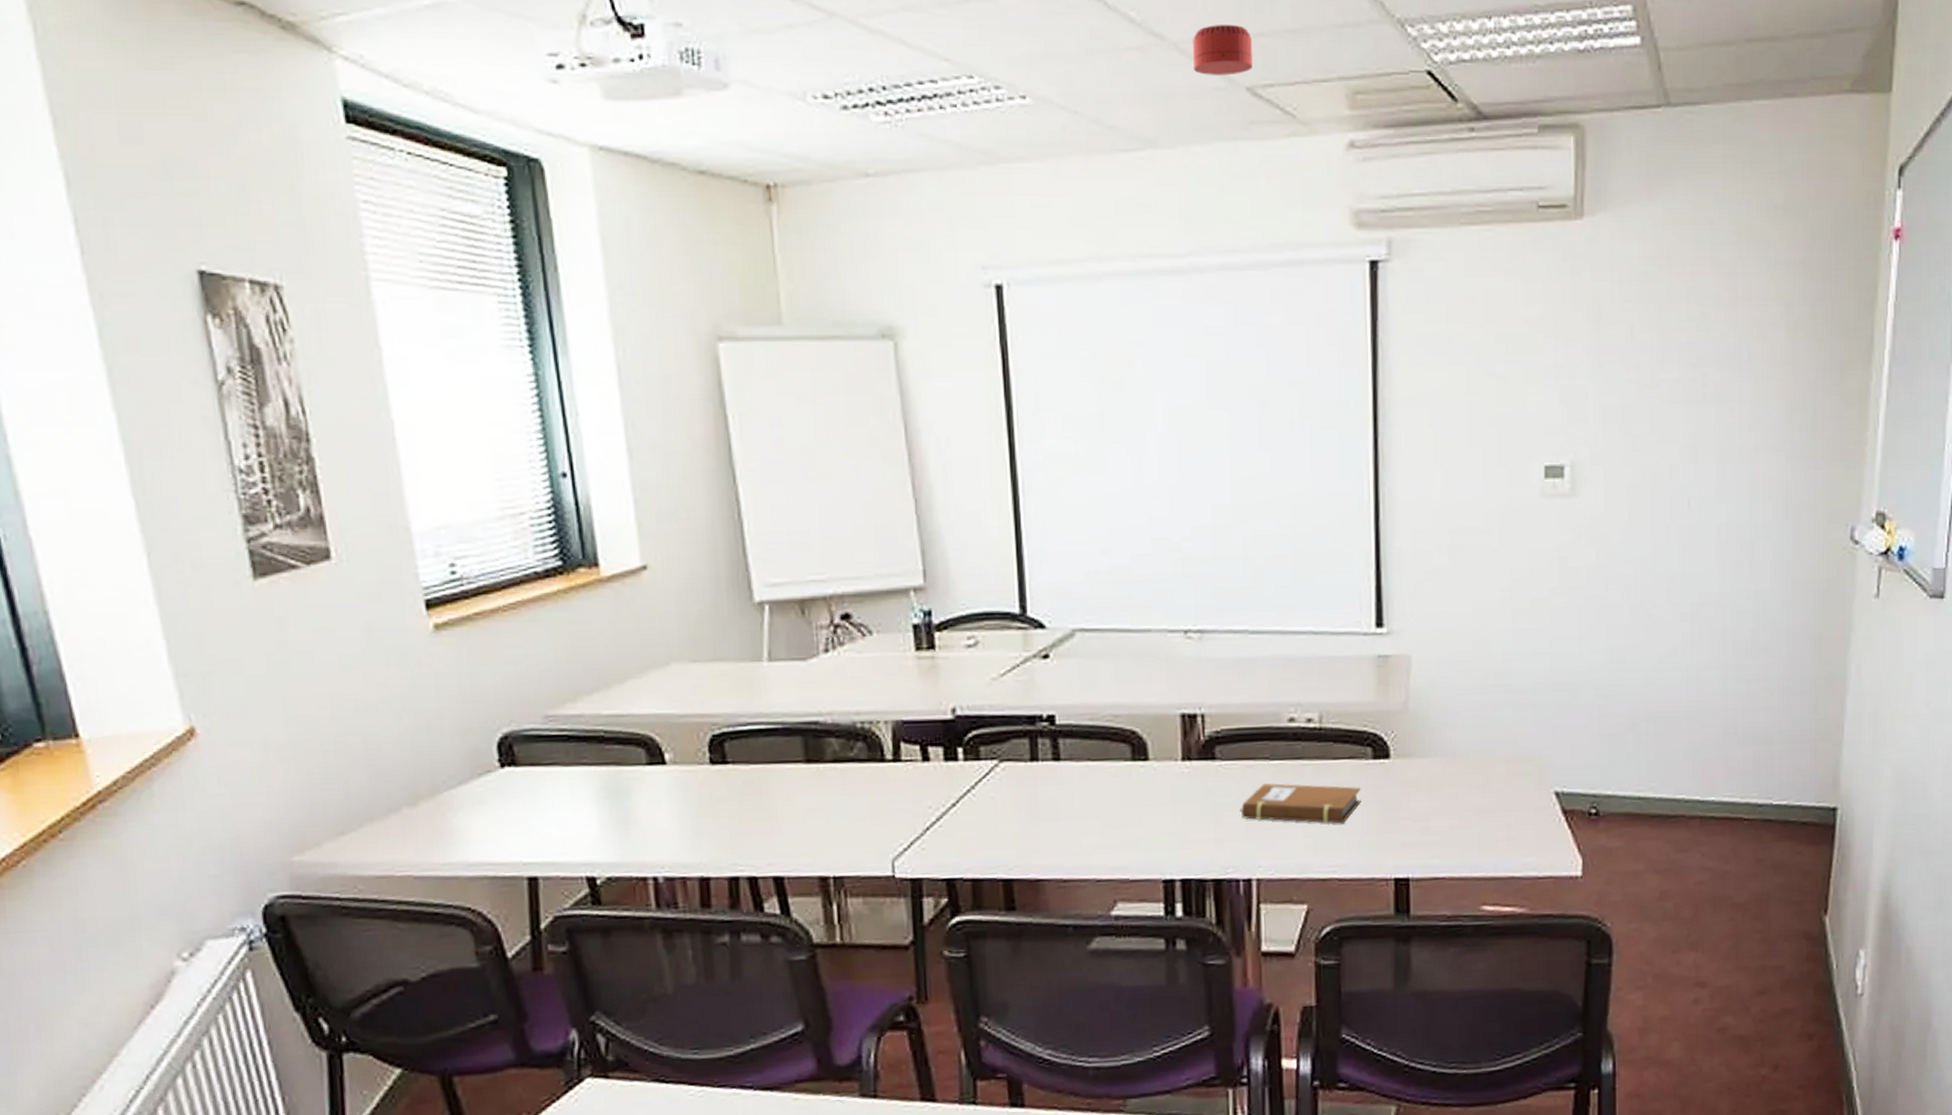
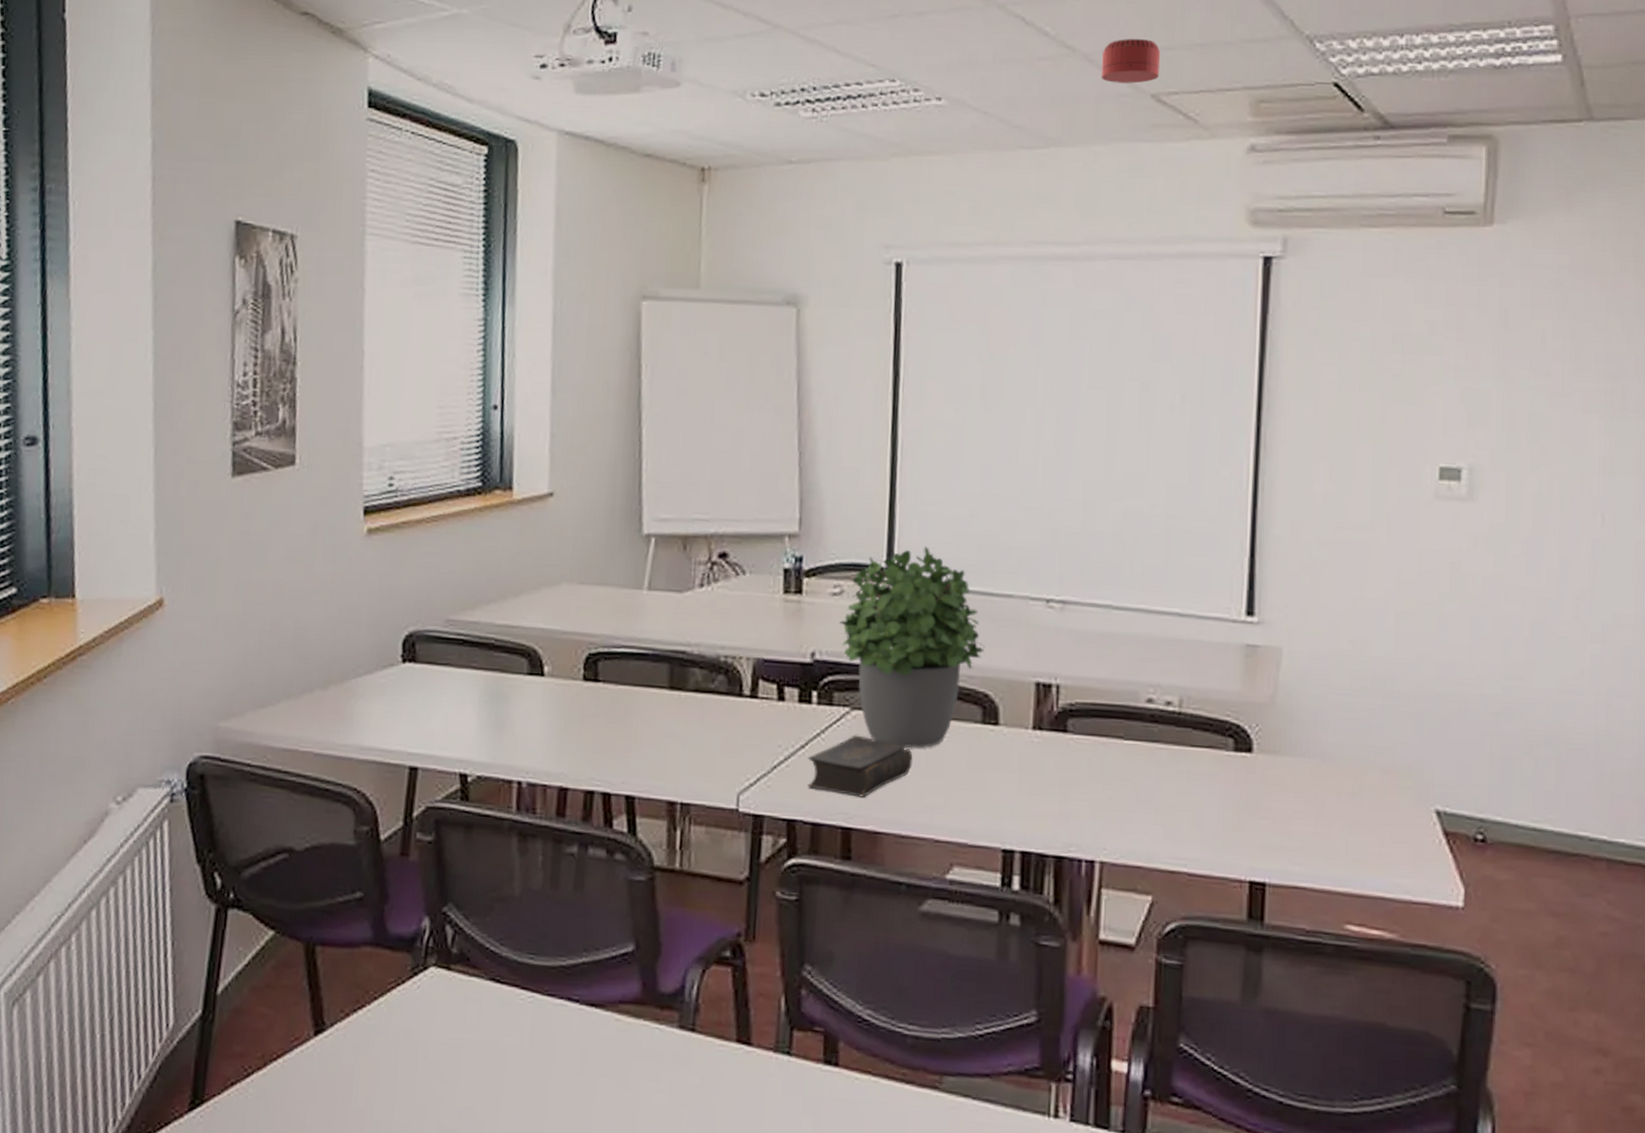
book: none [960,786,1067,848] -> present [807,735,913,798]
potted plant: none [977,588,1129,794] -> present [839,546,986,749]
notebook: present [1239,783,1361,824] -> none [1087,763,1219,815]

